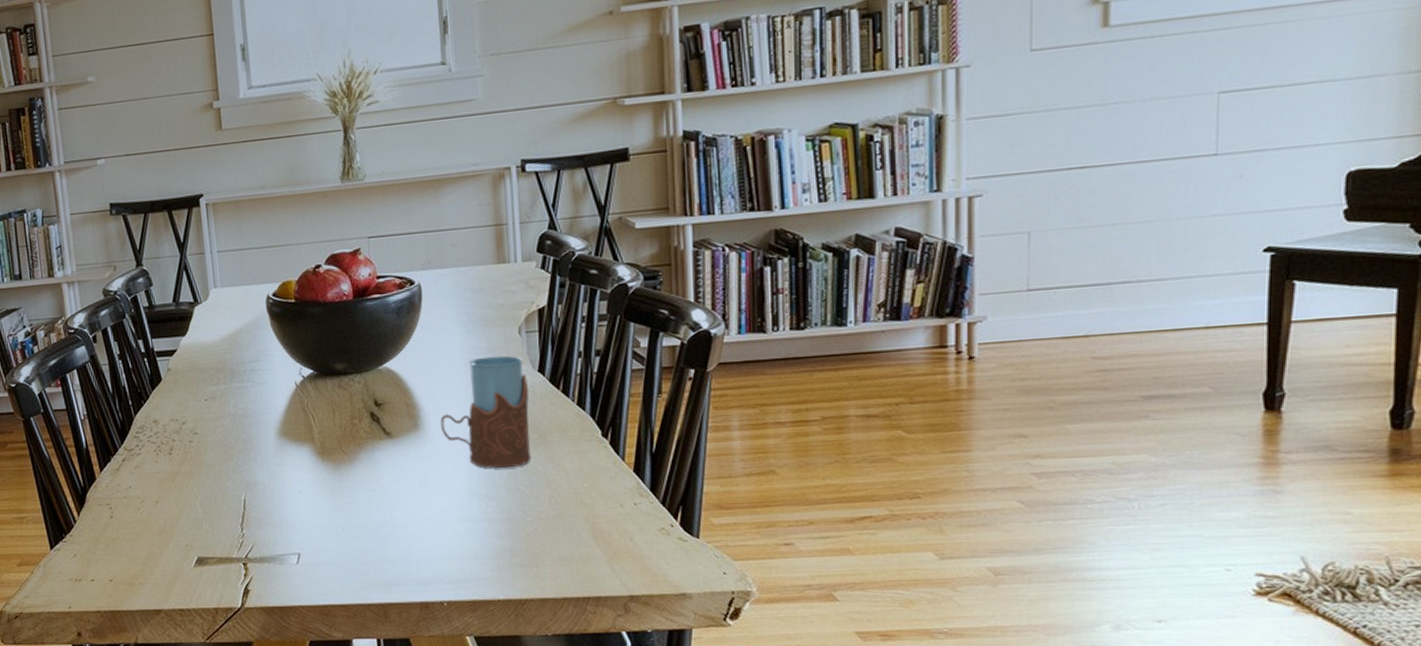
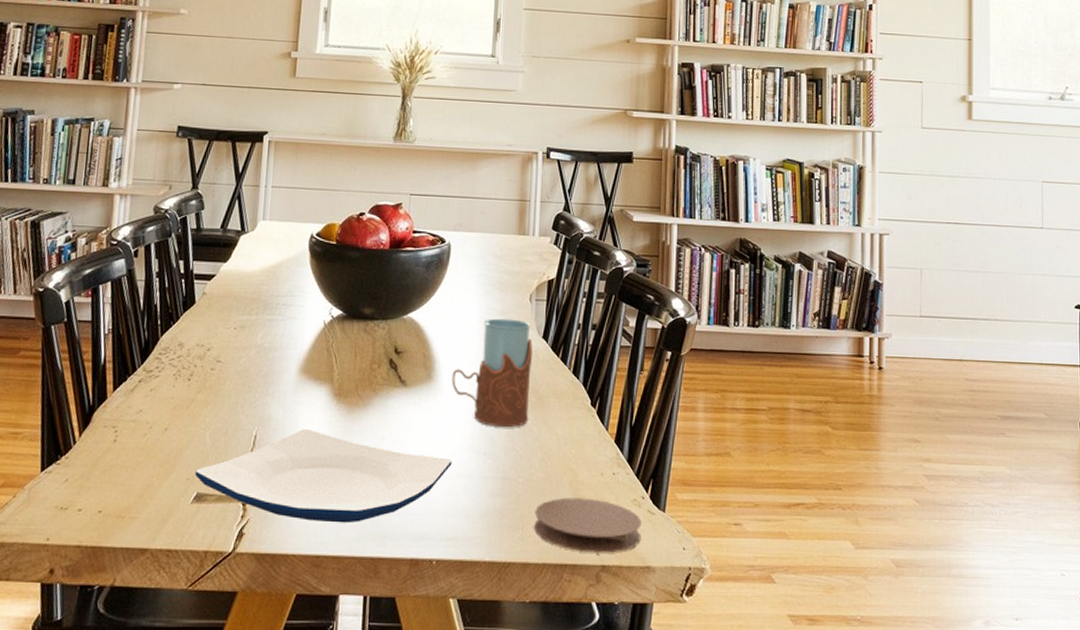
plate: none [192,489,452,575] -> present [194,429,452,523]
coaster: none [549,531,673,585] -> present [534,497,642,553]

